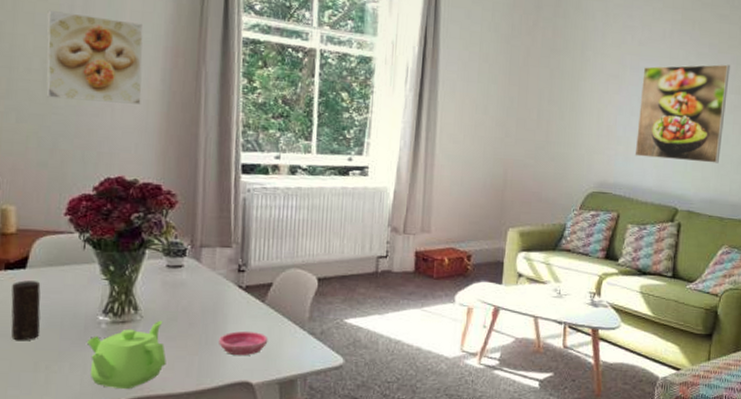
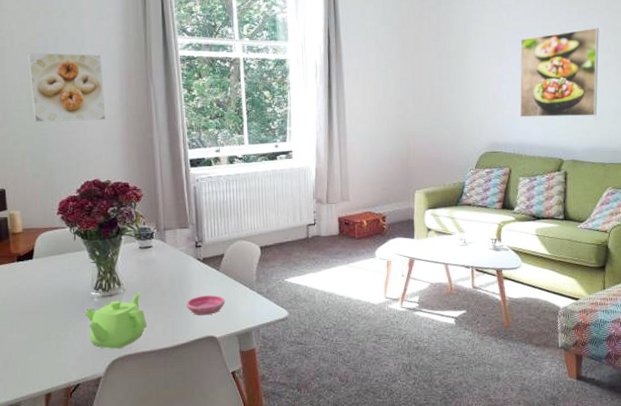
candle: present [11,280,41,341] -> none [24,268,49,317]

